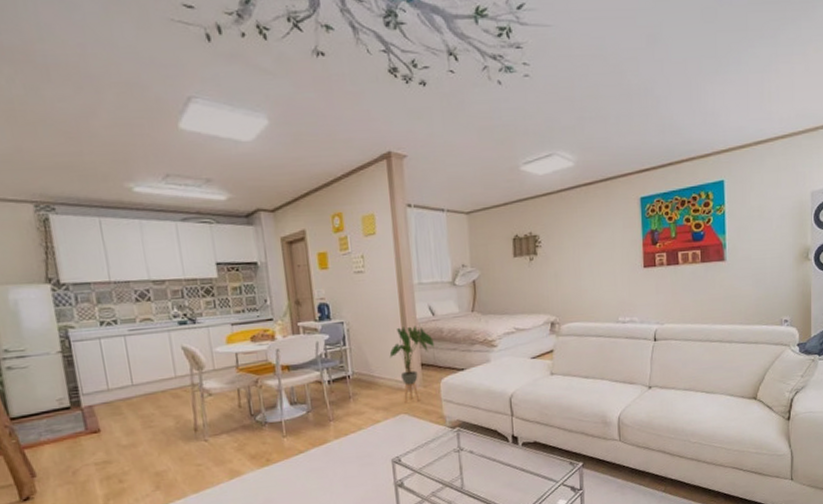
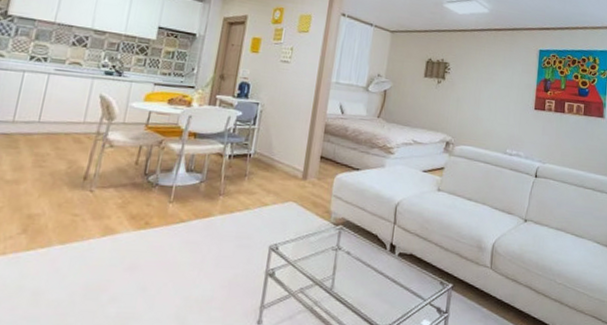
house plant: present [389,326,434,403] -> none [293,118,338,192]

